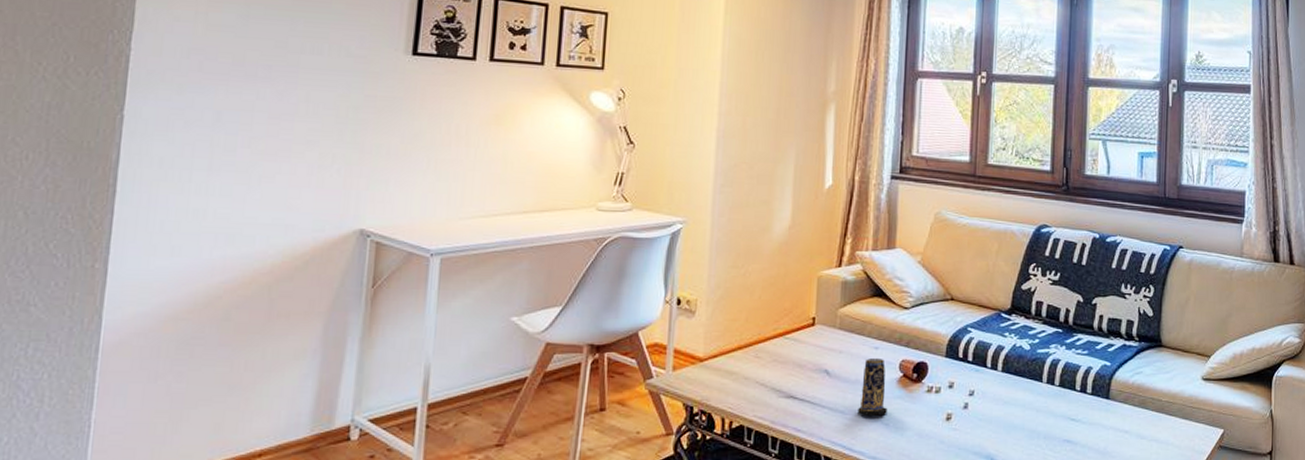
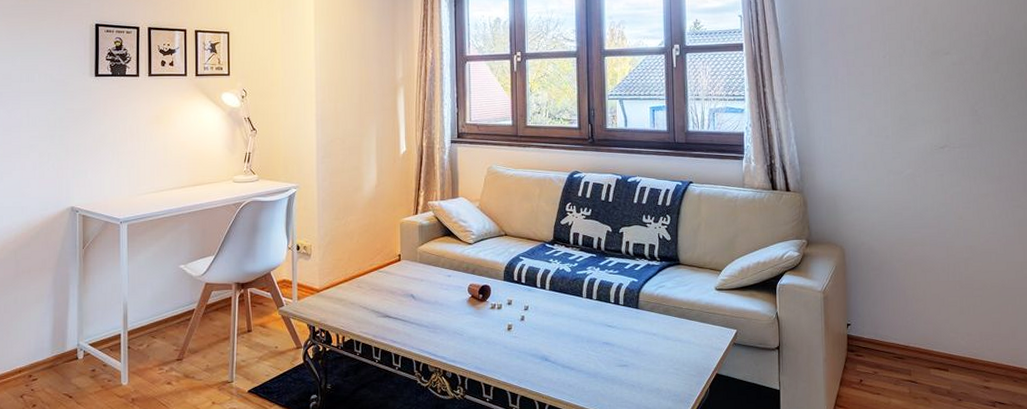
candle: present [857,359,888,416] -> none [438,284,461,329]

